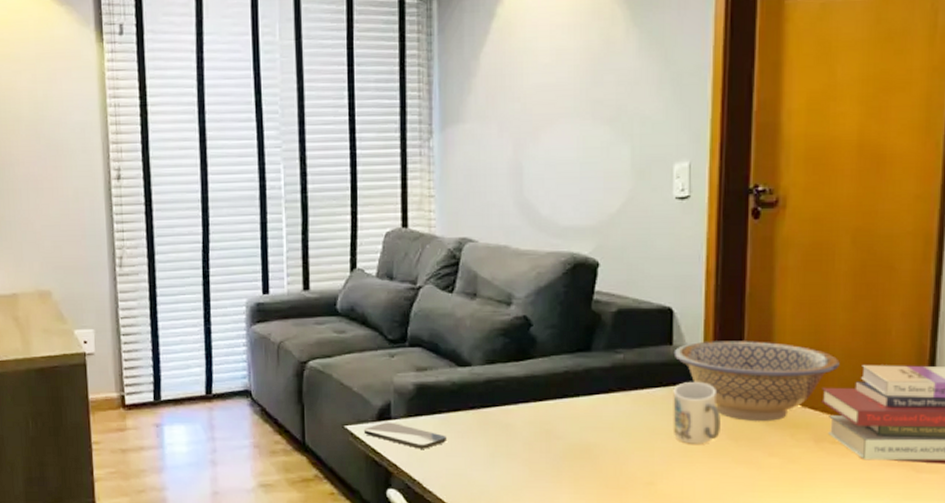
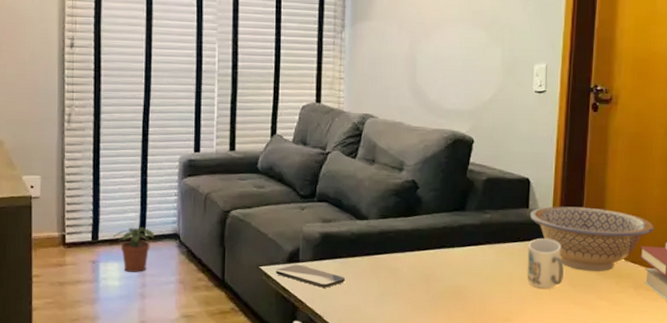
potted plant: none [177,384,223,436] -> present [114,227,155,272]

